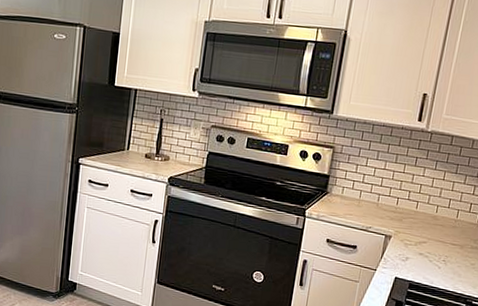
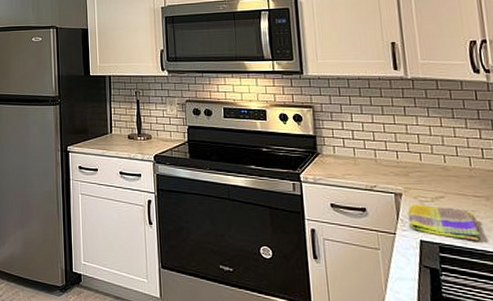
dish towel: none [390,246,448,282] -> present [408,205,481,241]

